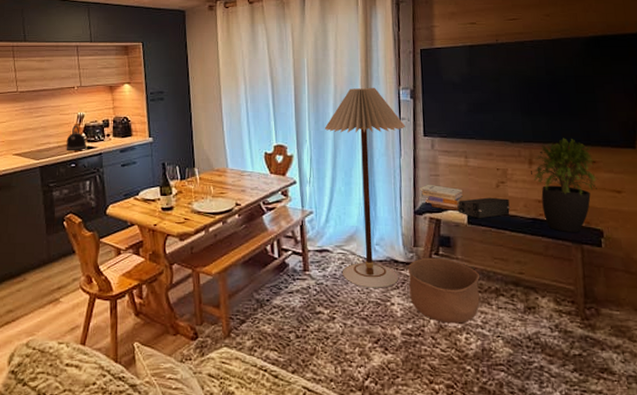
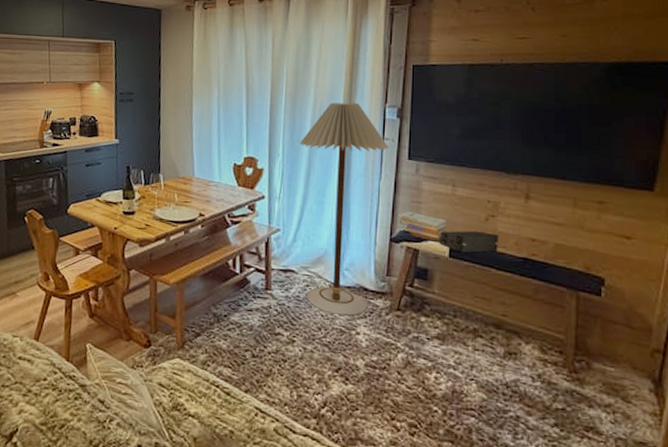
kettle: present [66,125,86,151] -> none [31,121,52,147]
basket: present [408,257,481,324] -> none [377,288,458,362]
potted plant: present [534,138,599,233] -> none [529,173,605,278]

